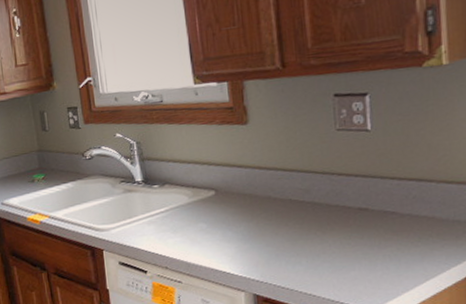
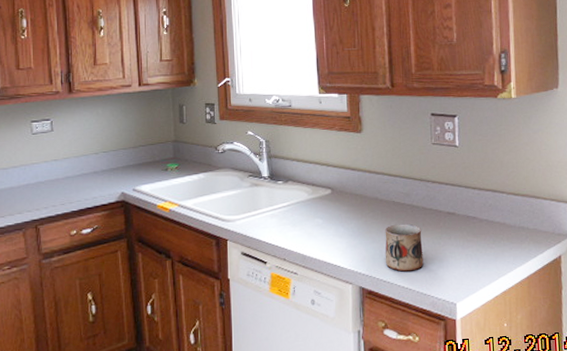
mug: none [281,223,330,277] -> present [385,223,424,272]

